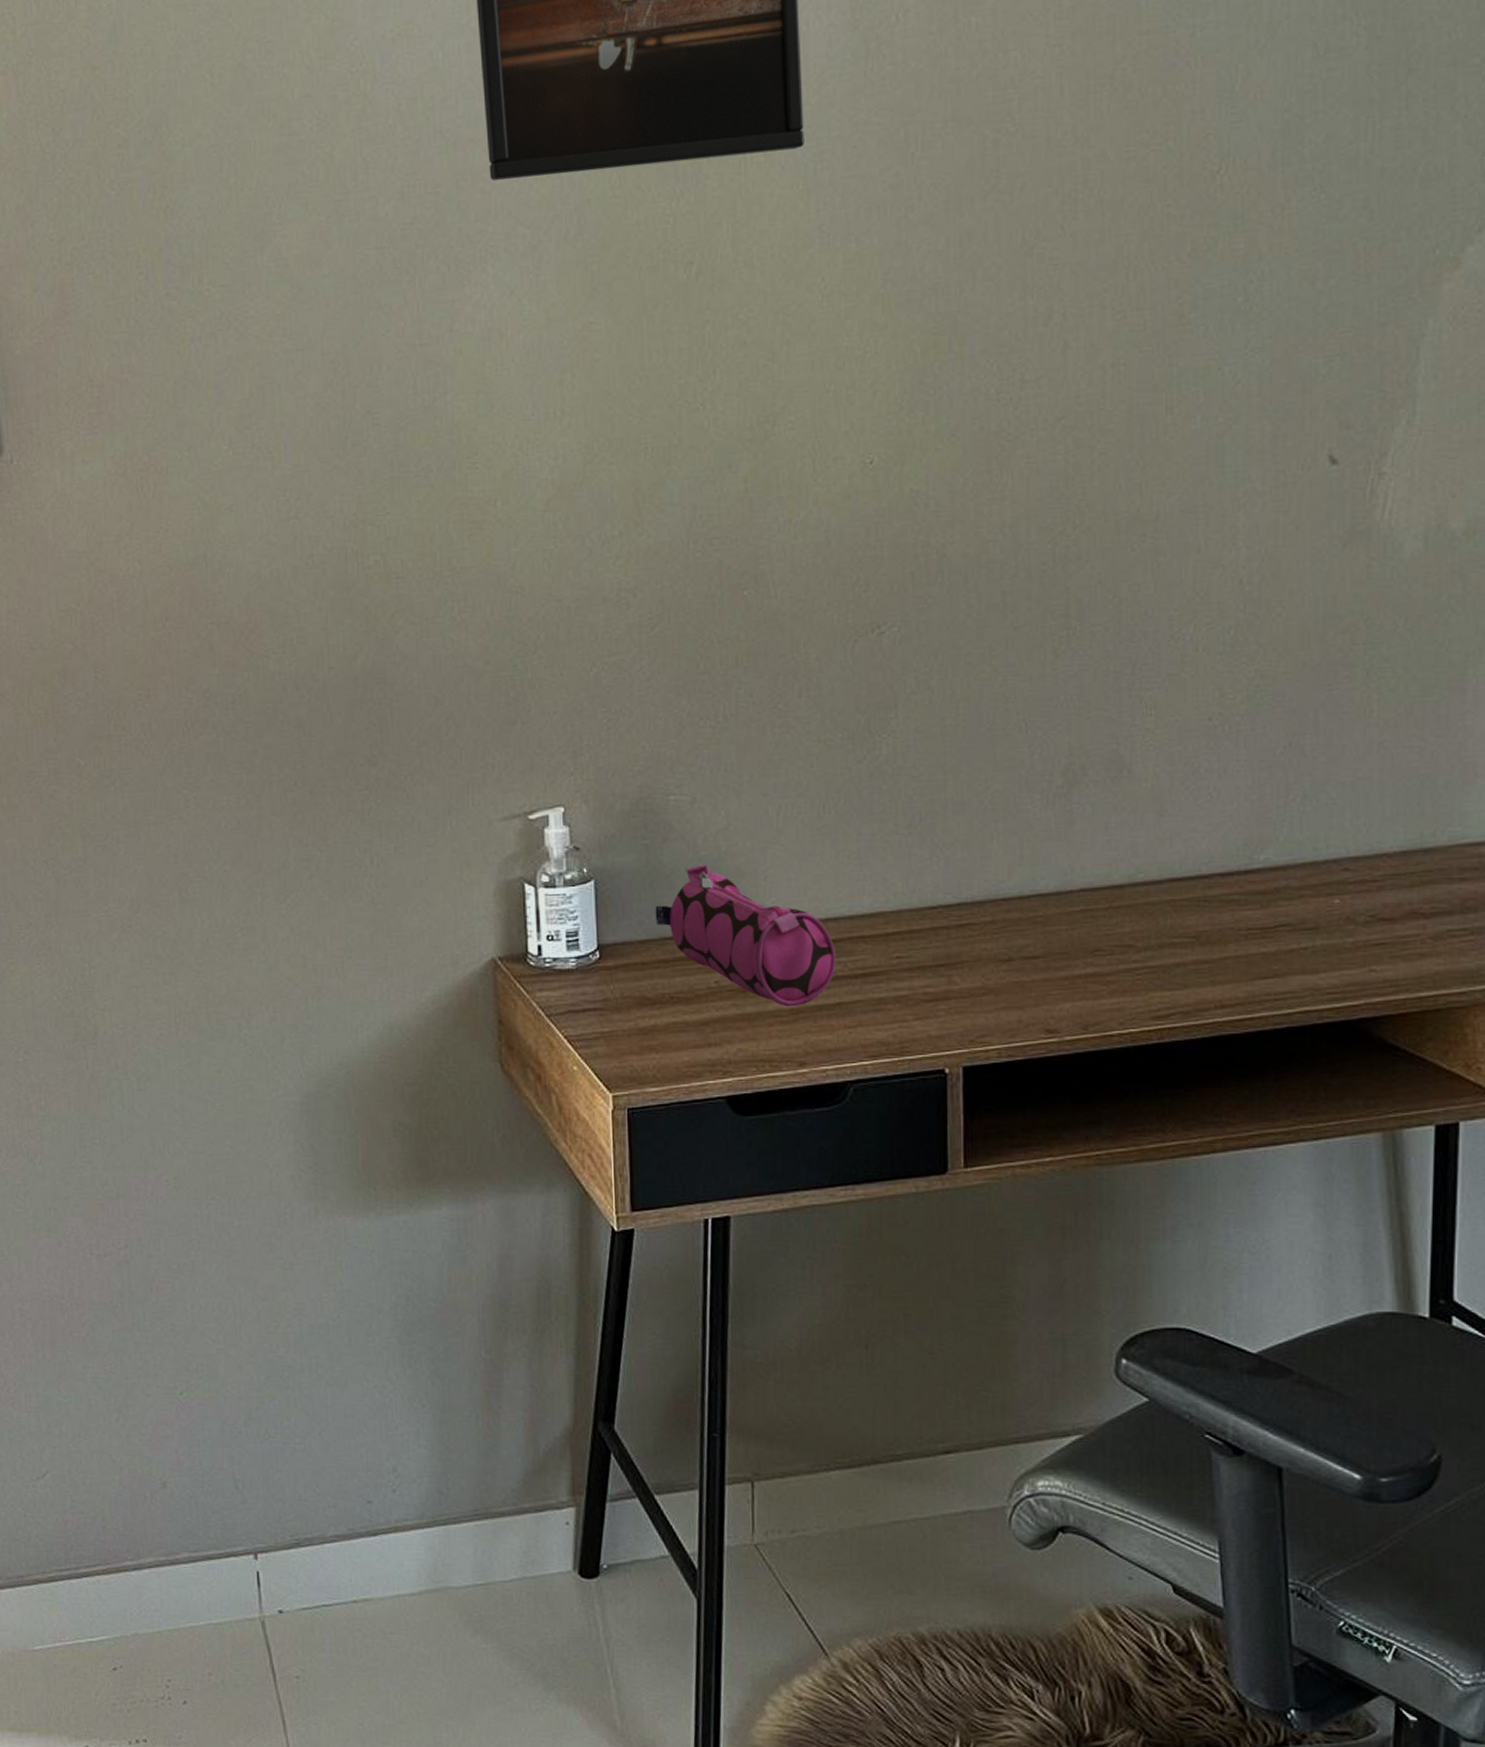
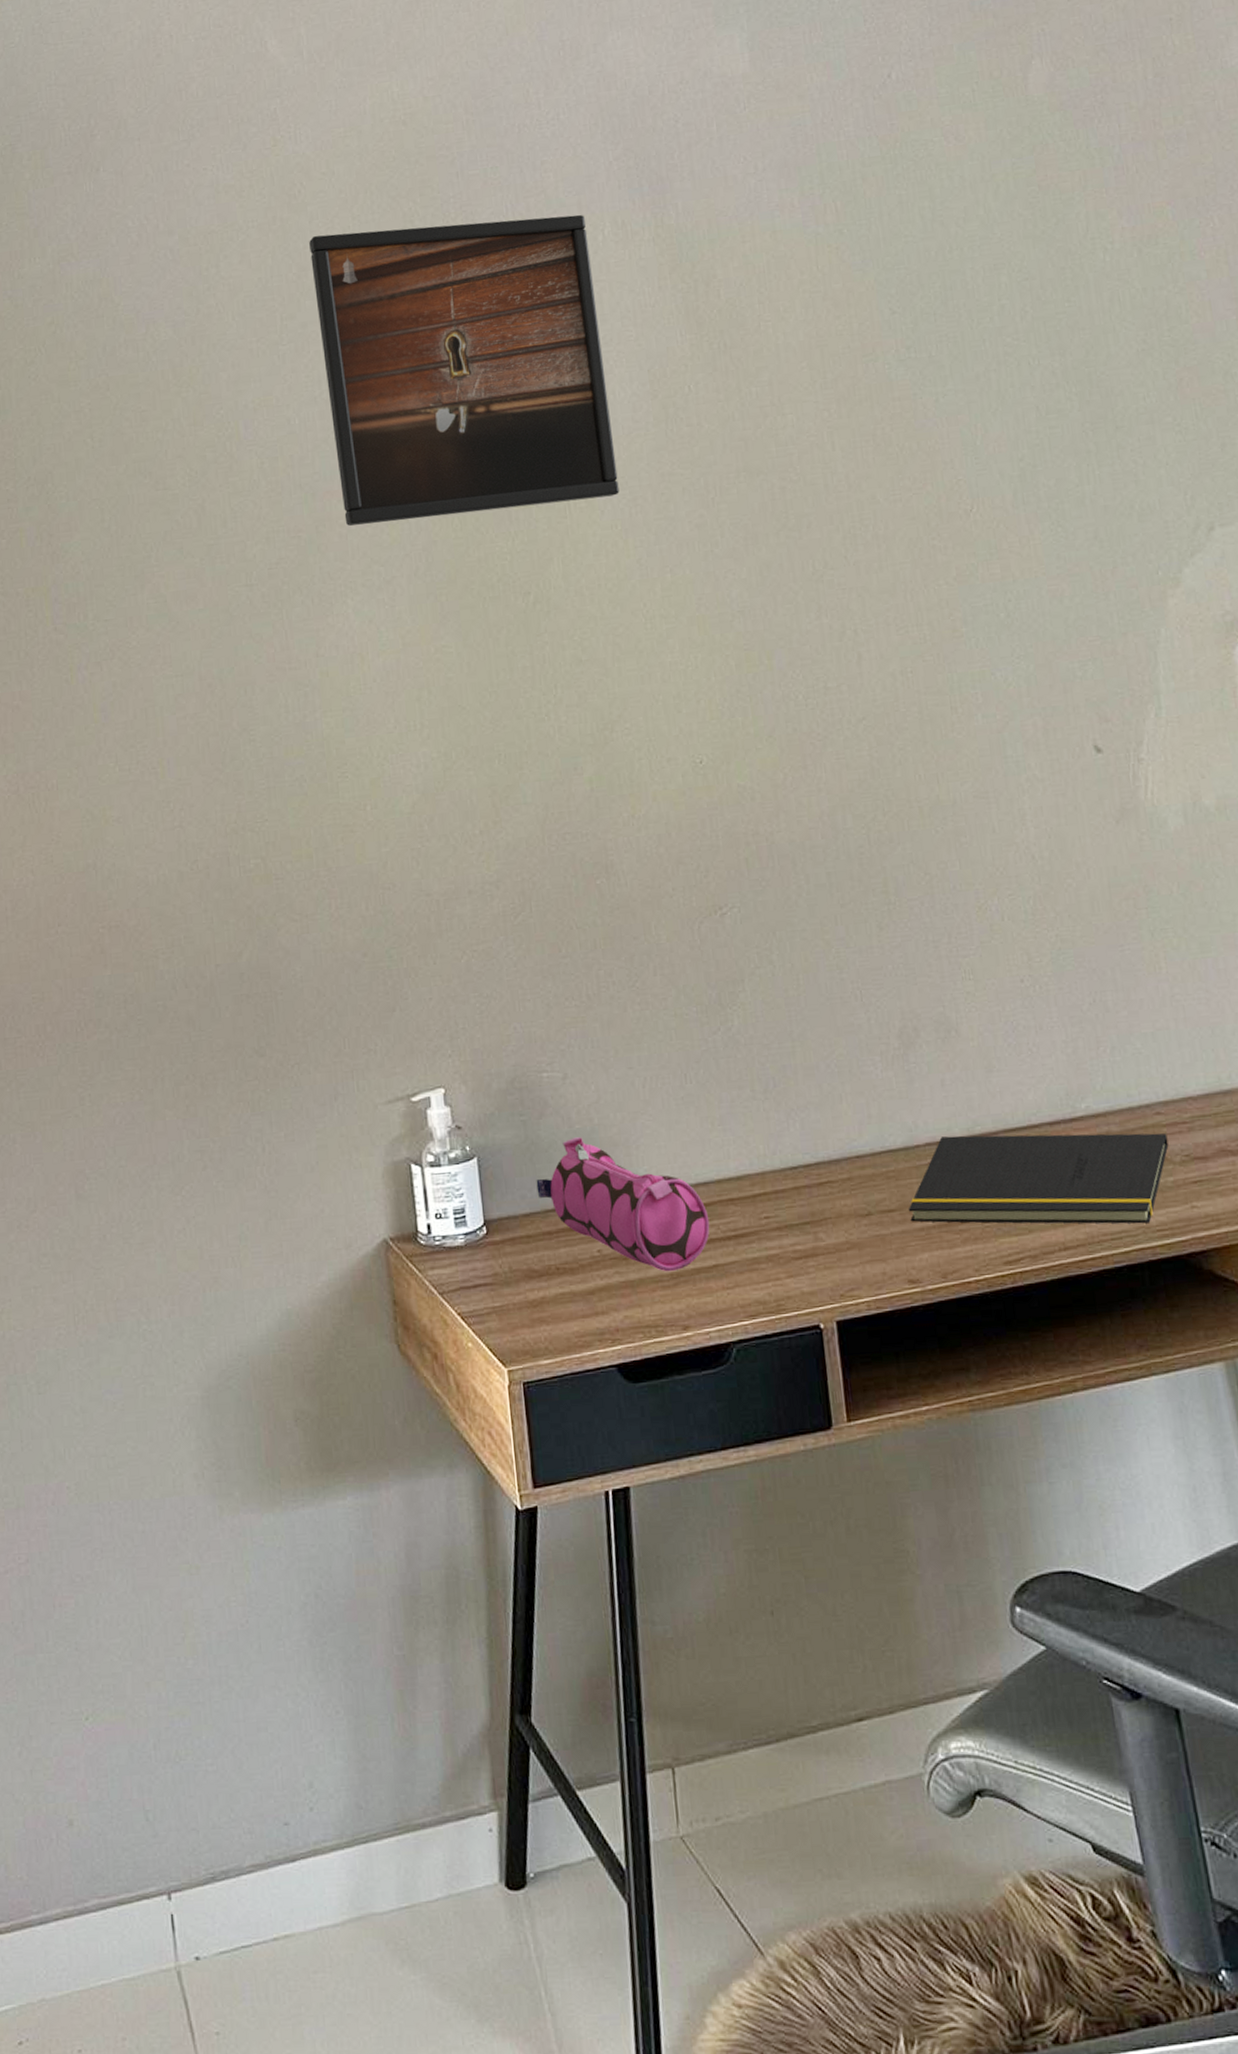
notepad: none [1054,882,1353,985] -> present [909,1133,1169,1224]

